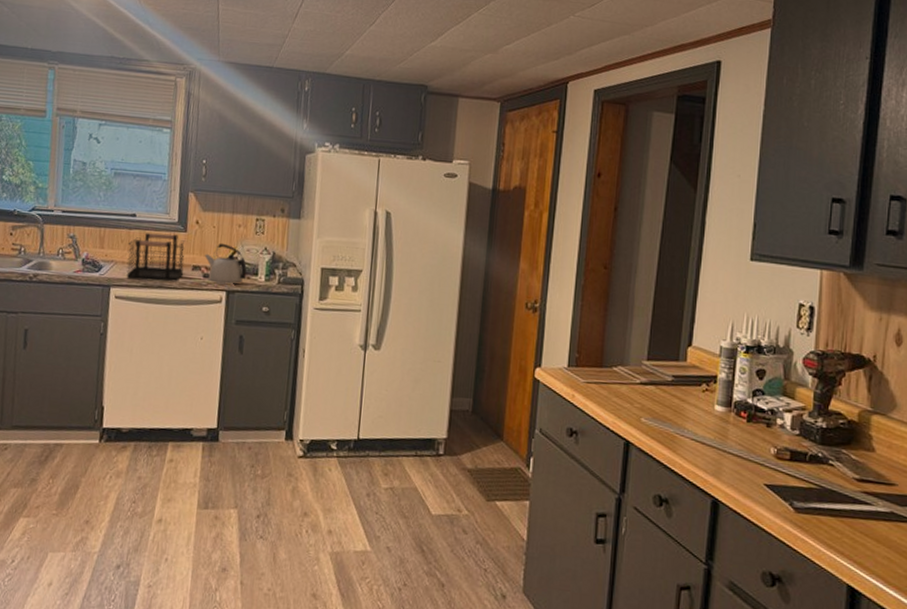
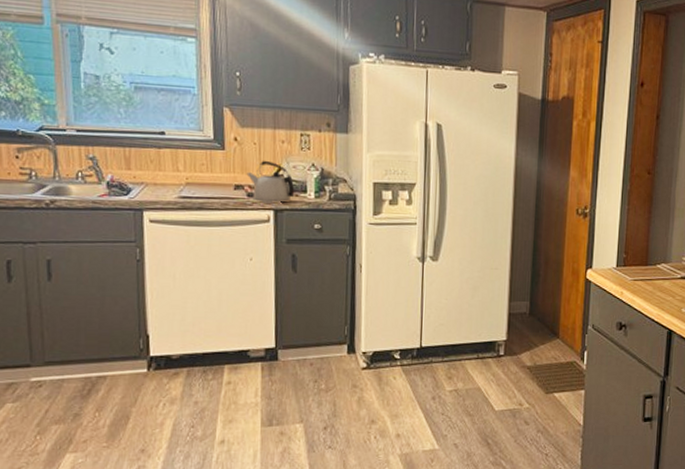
dish rack: present [126,233,186,283] -> none [158,152,225,204]

